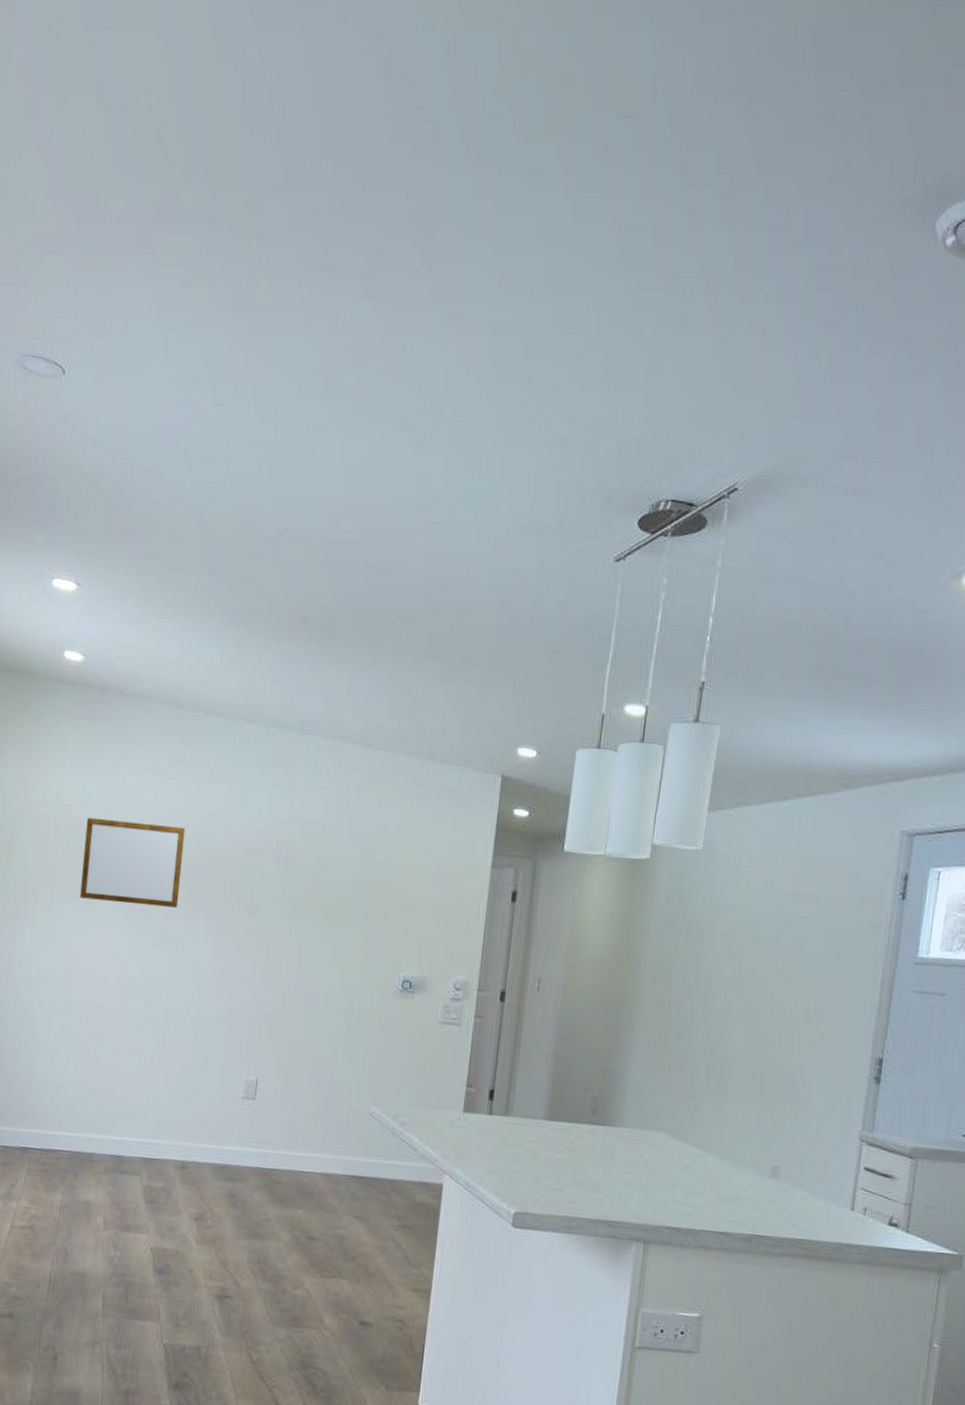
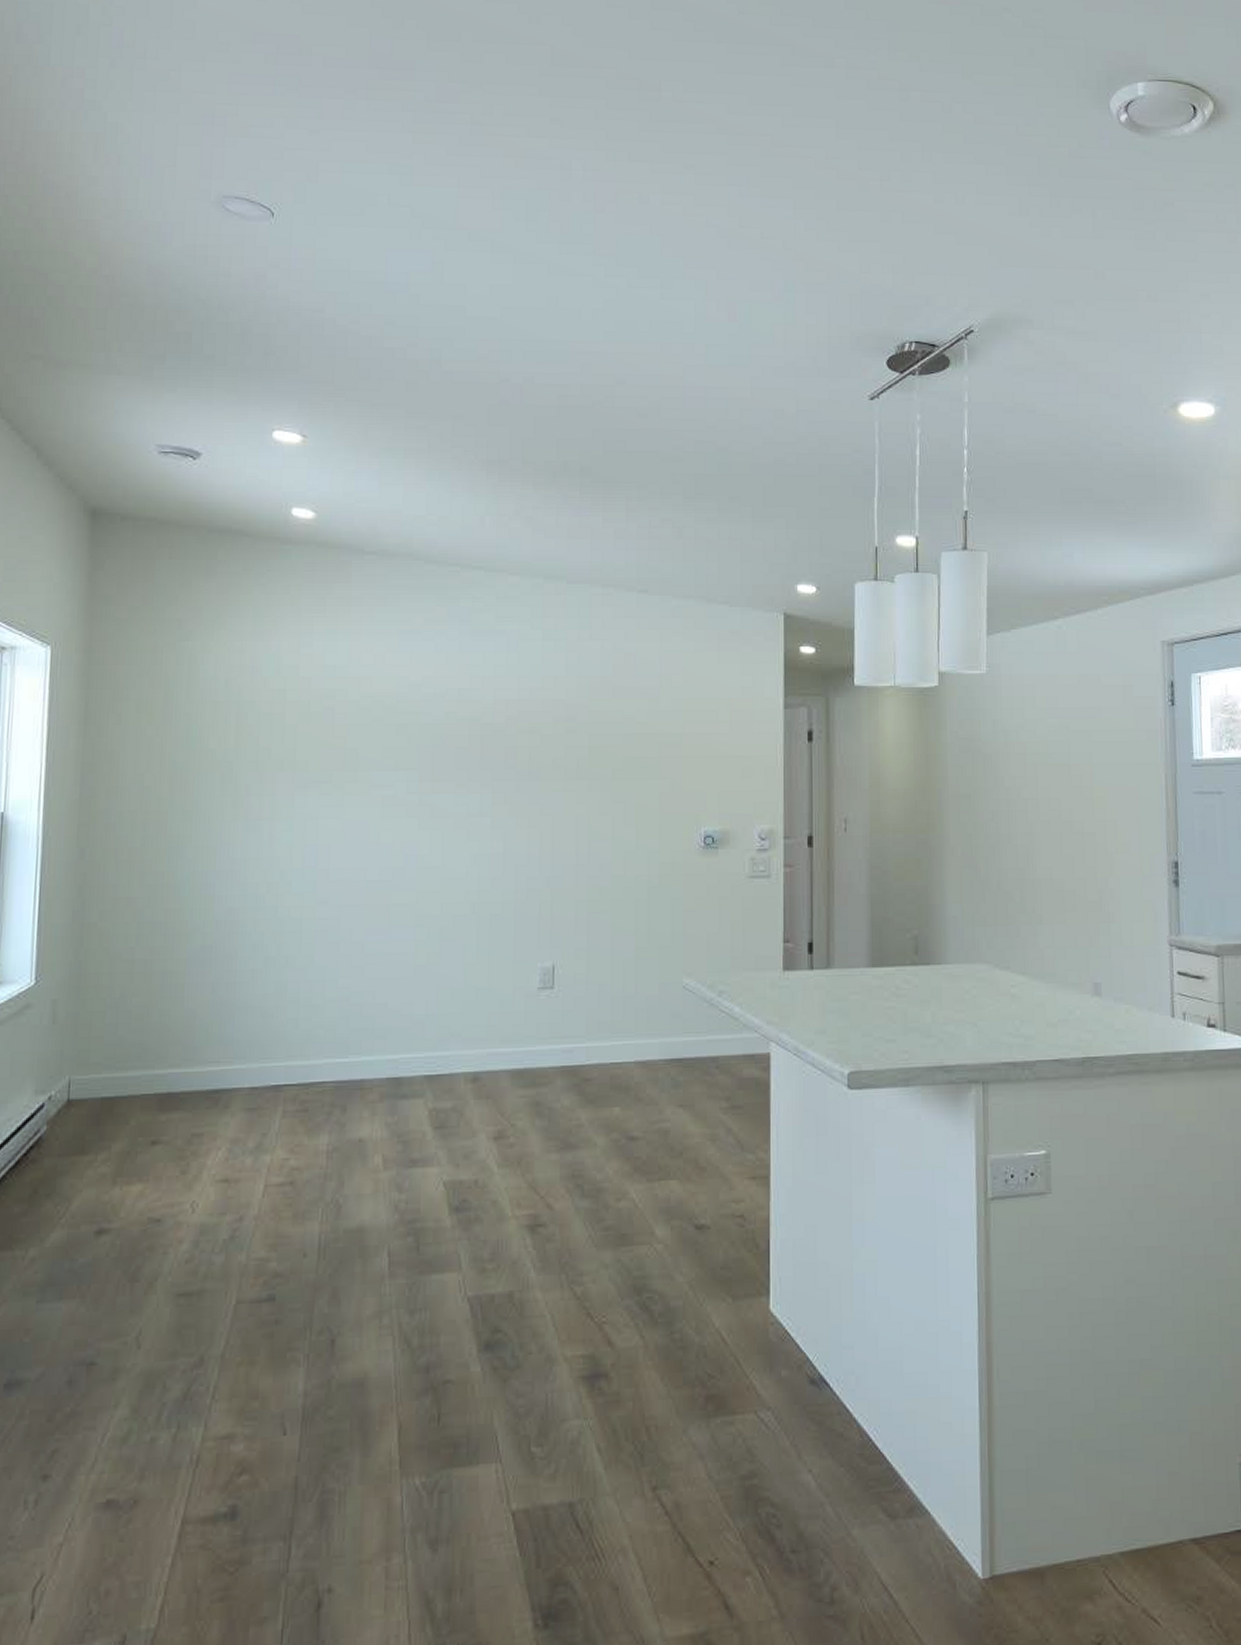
writing board: present [80,817,186,908] -> none [328,690,448,783]

